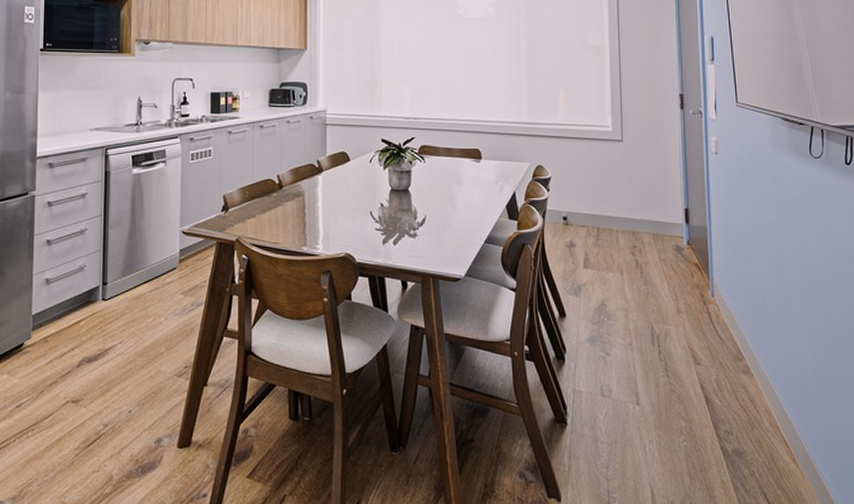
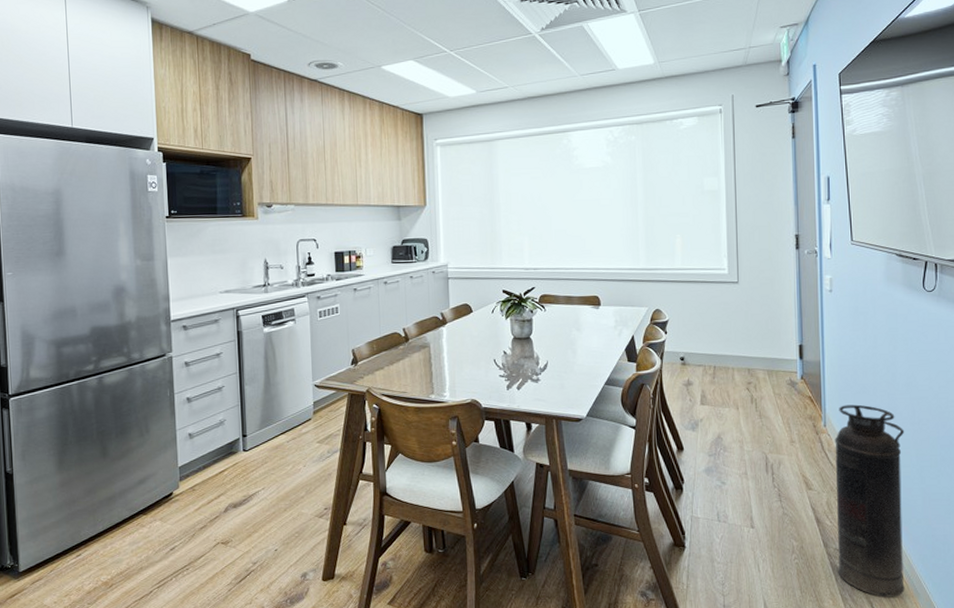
fire extinguisher: none [723,274,800,488] -> present [835,404,905,598]

